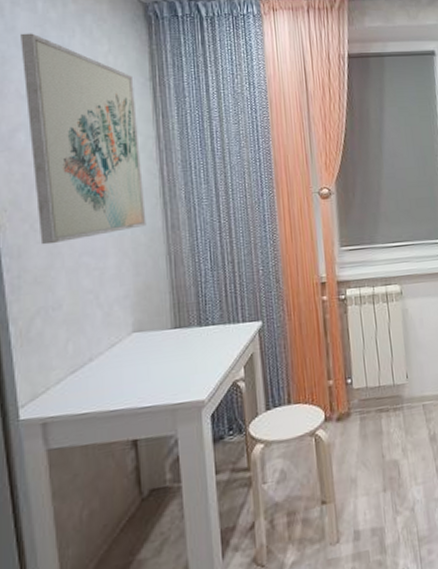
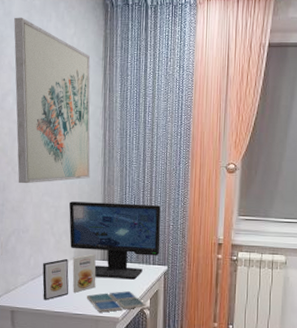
picture frame: none [86,321,168,398] -> present [42,253,96,300]
computer monitor: none [120,248,250,352] -> present [69,201,161,280]
drink coaster: none [155,362,240,399] -> present [86,291,146,313]

